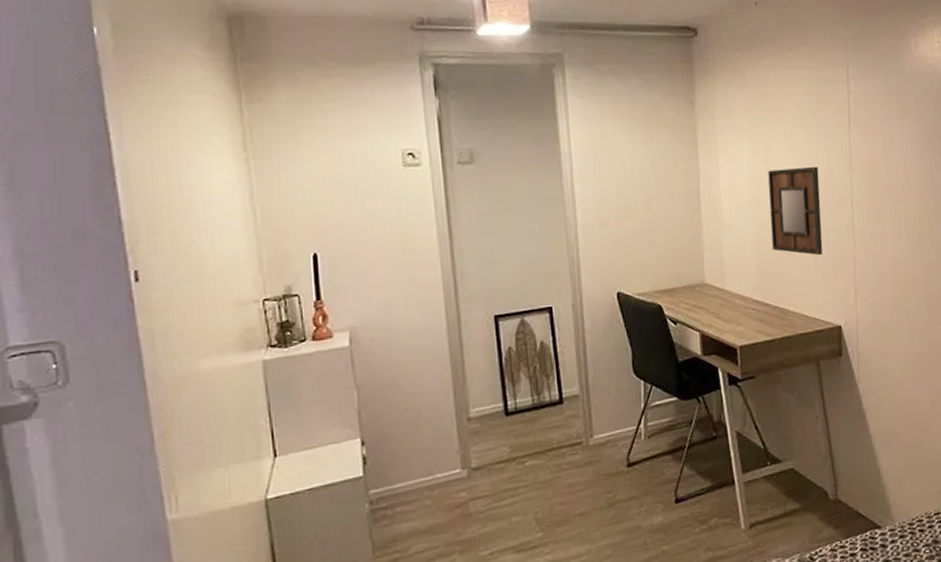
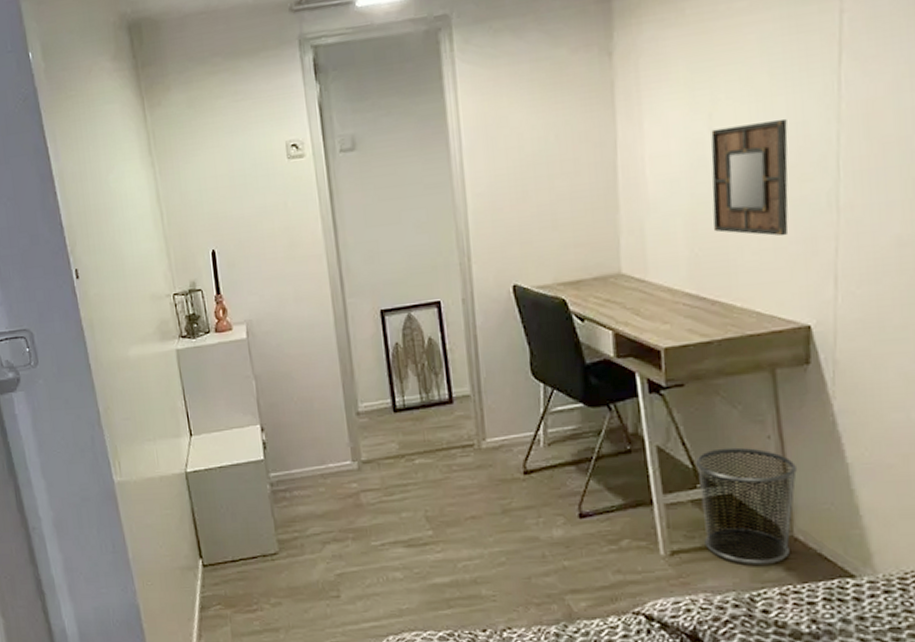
waste bin: none [765,427,838,528] -> present [695,447,797,566]

